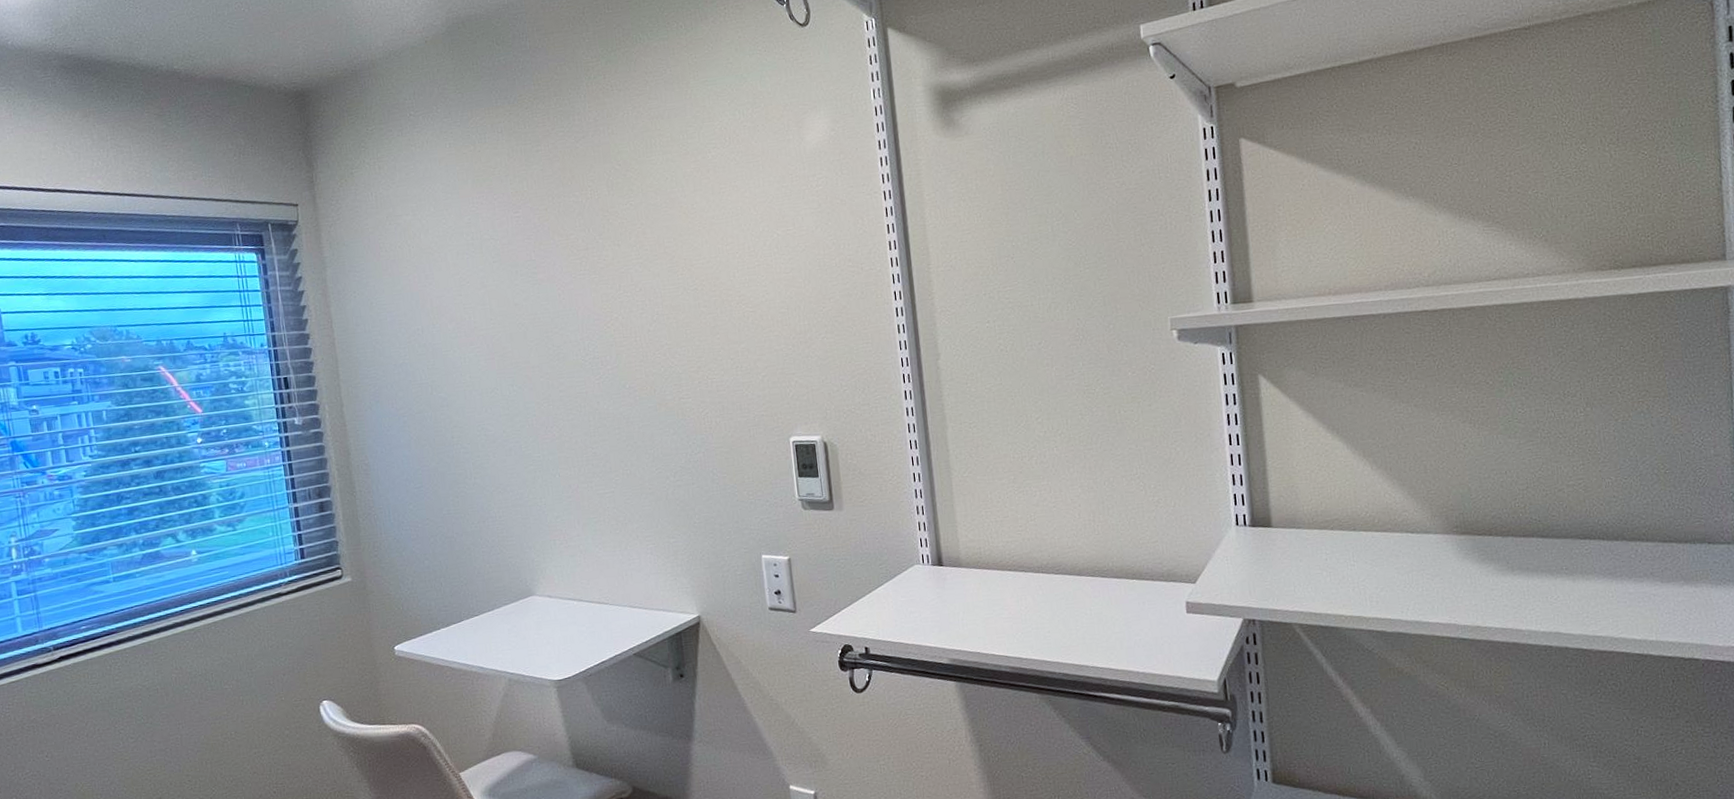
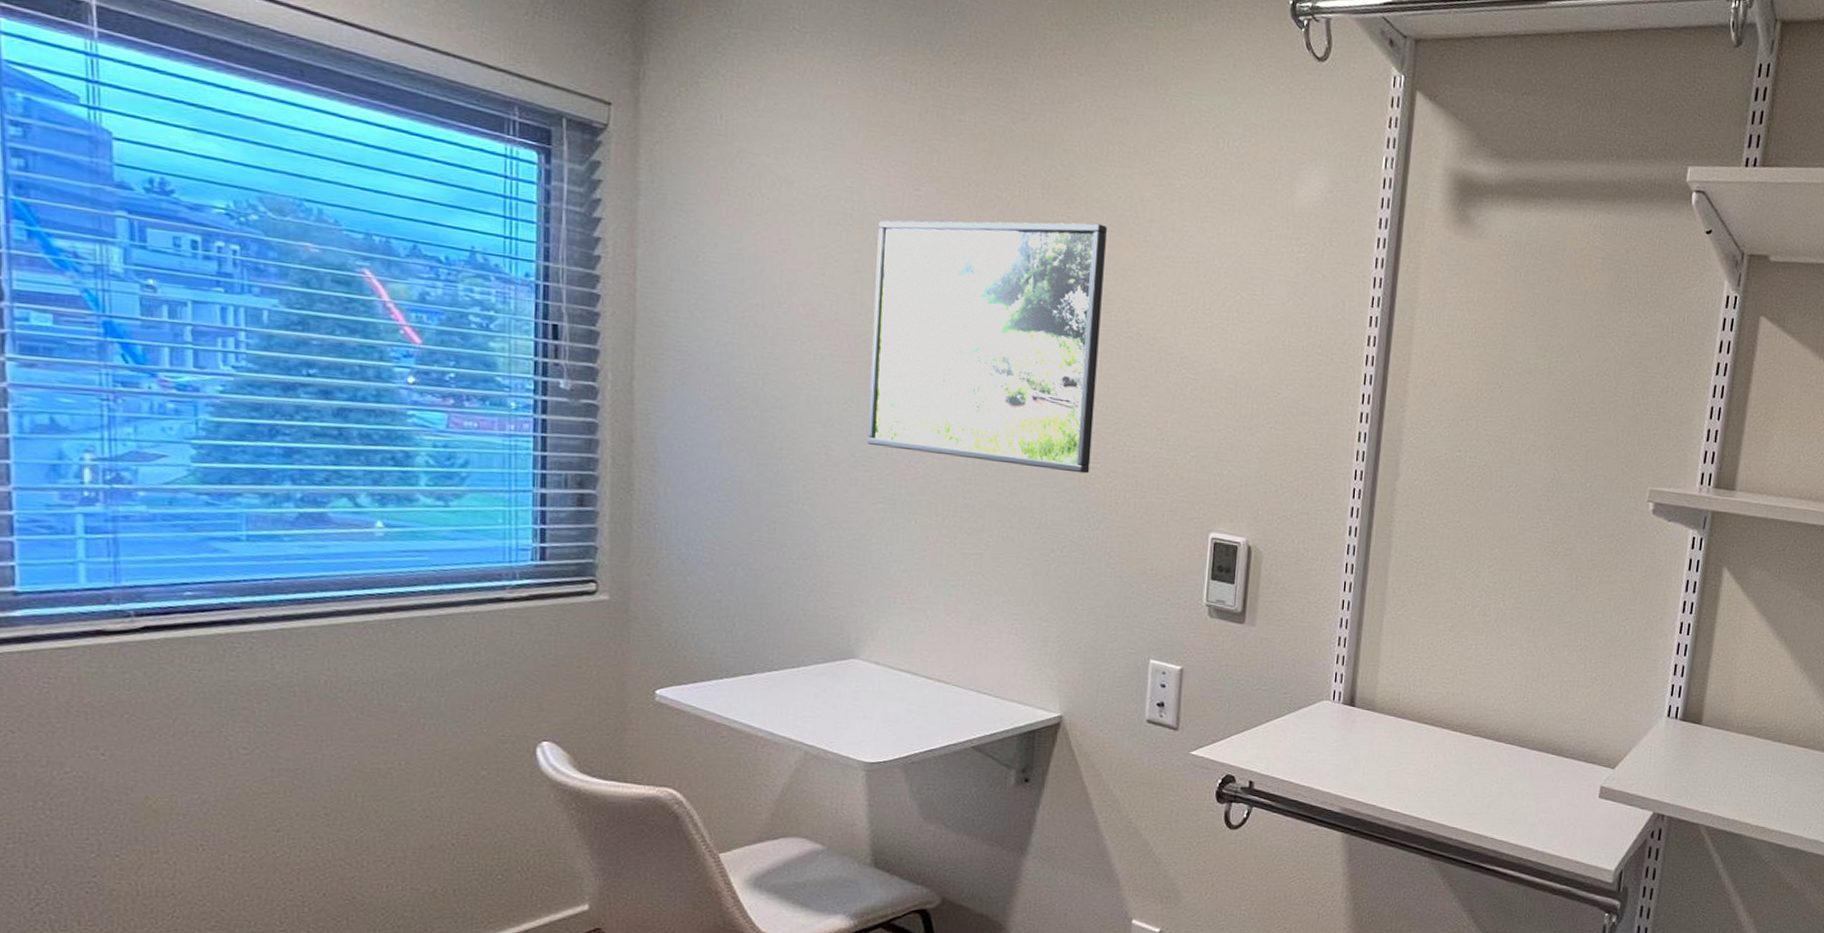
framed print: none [493,203,685,421] -> present [868,220,1107,474]

